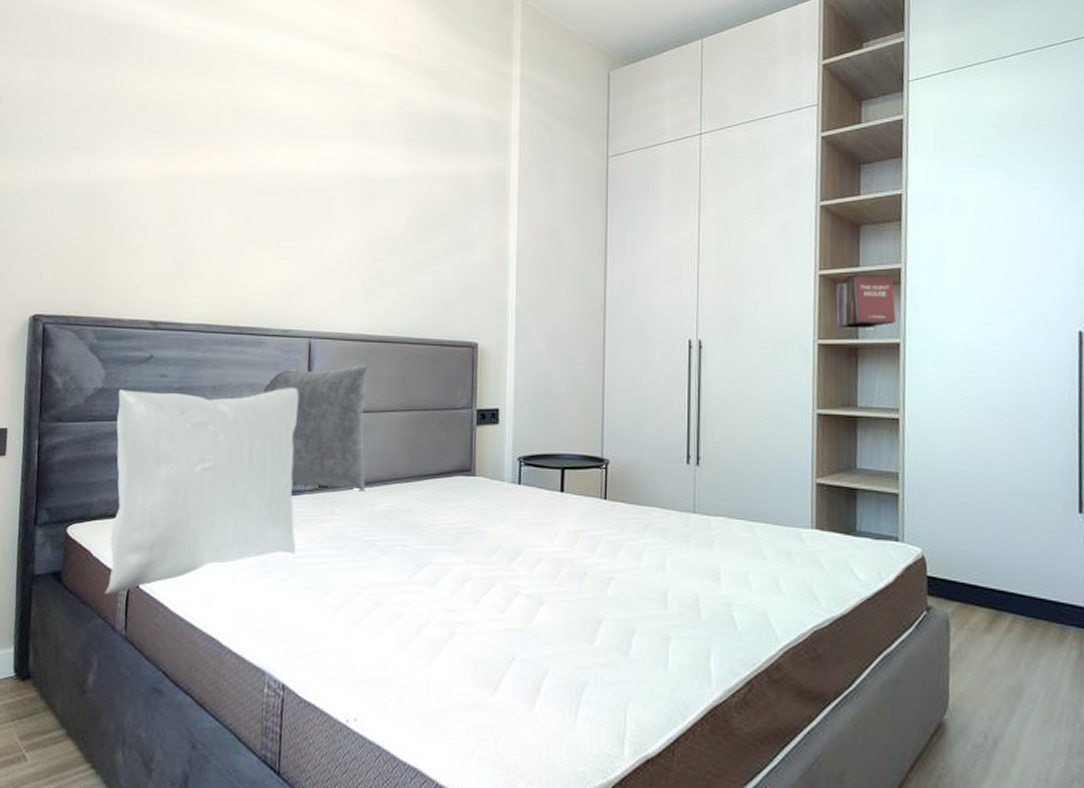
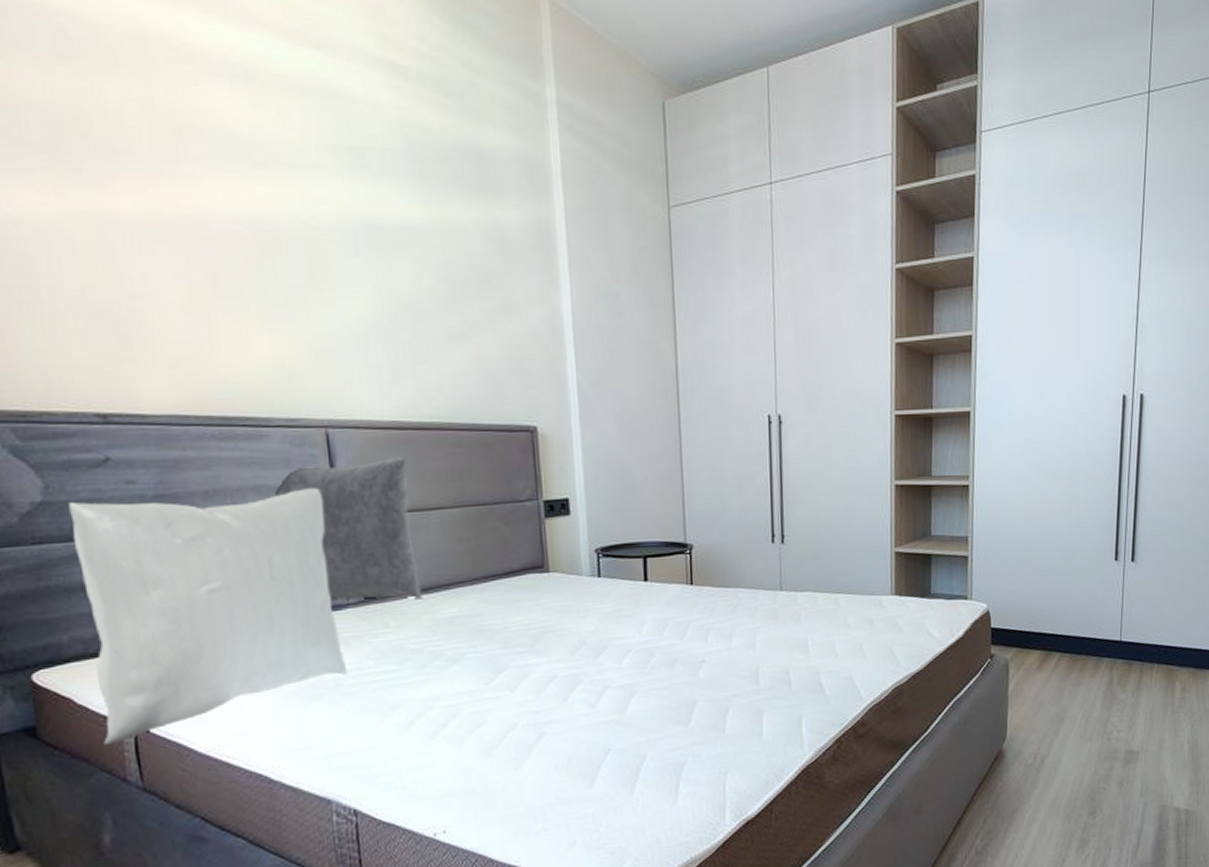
books: present [836,275,896,328] -> none [912,343,967,398]

